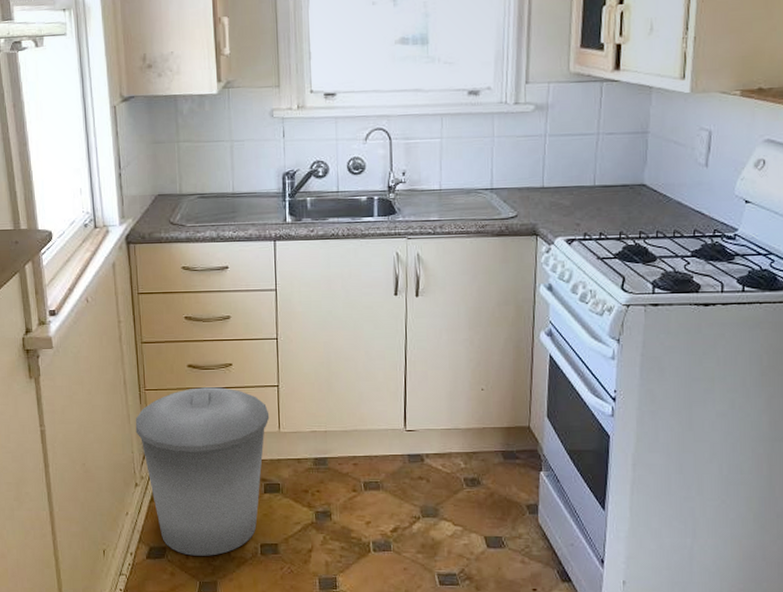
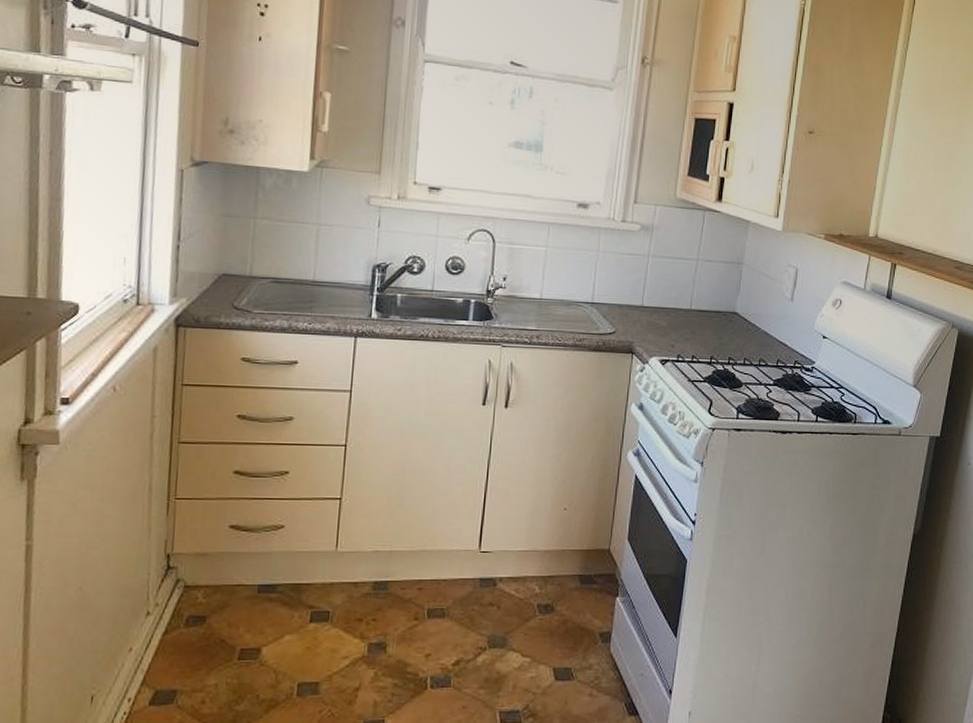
trash can: present [135,387,270,556] -> none [156,498,327,700]

